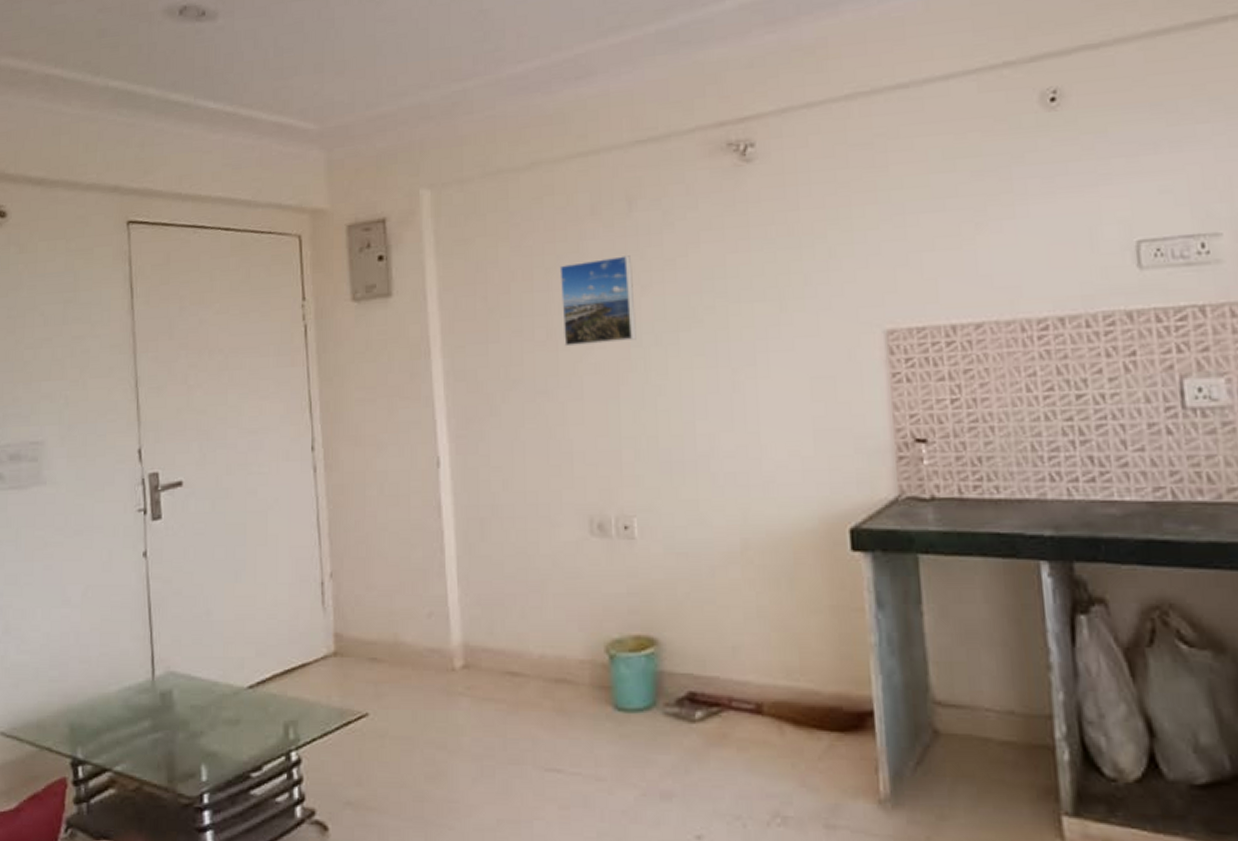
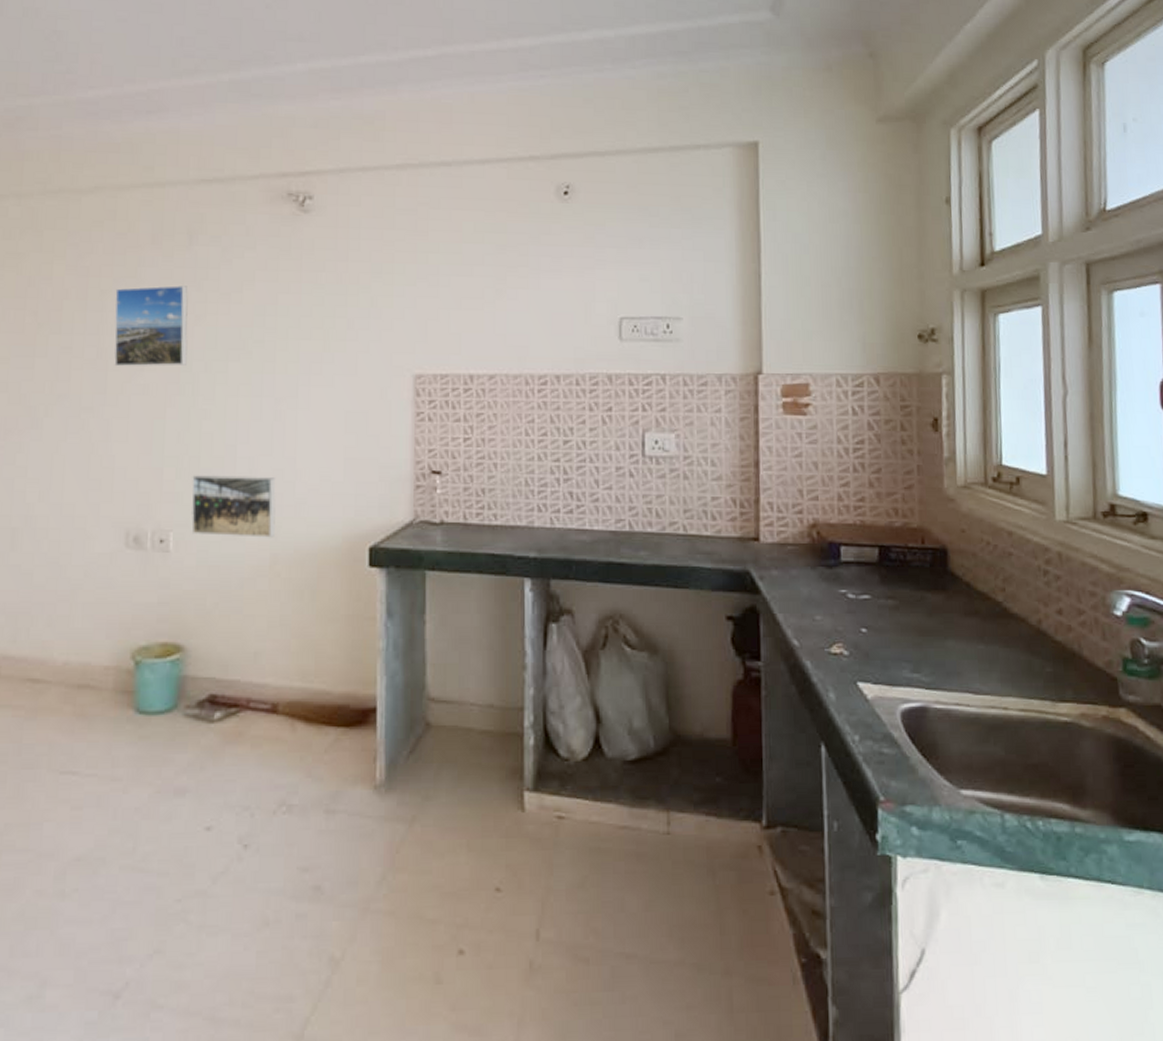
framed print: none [652,454,743,521] -> present [191,475,276,538]

